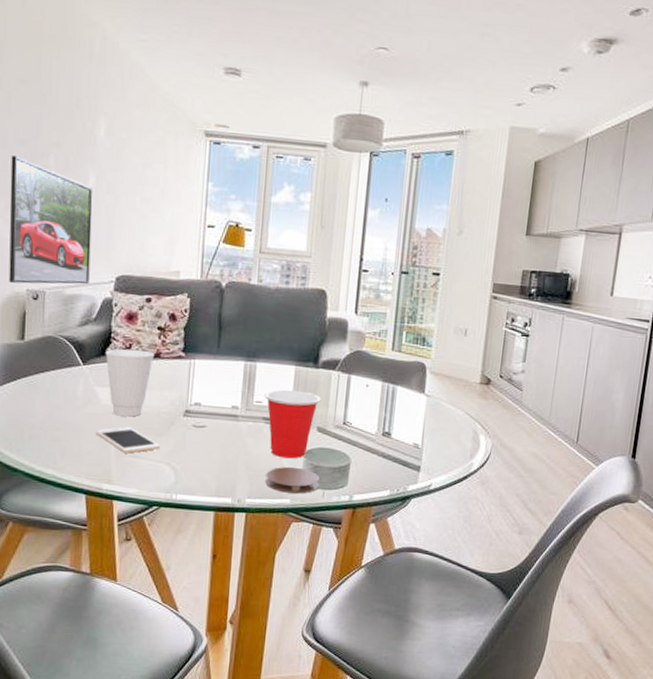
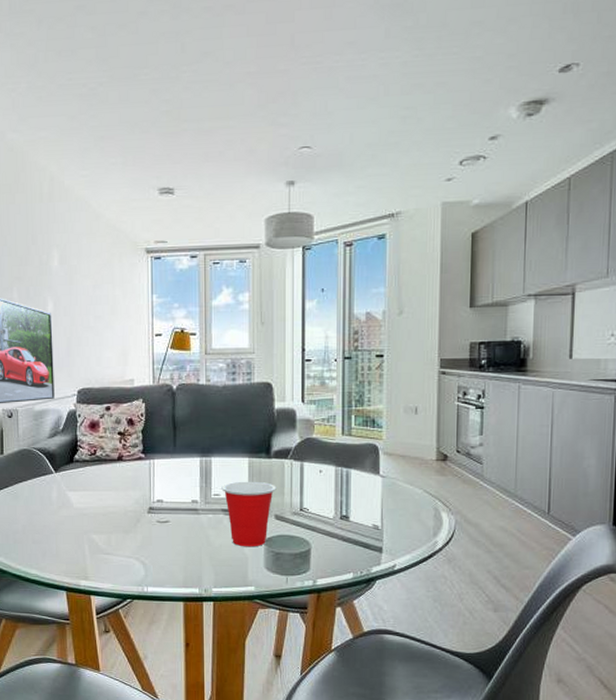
cell phone: present [96,427,160,453] -> none [71,527,129,551]
cup: present [105,348,155,417] -> none [73,455,117,517]
coaster: present [265,466,320,494] -> none [229,555,282,581]

